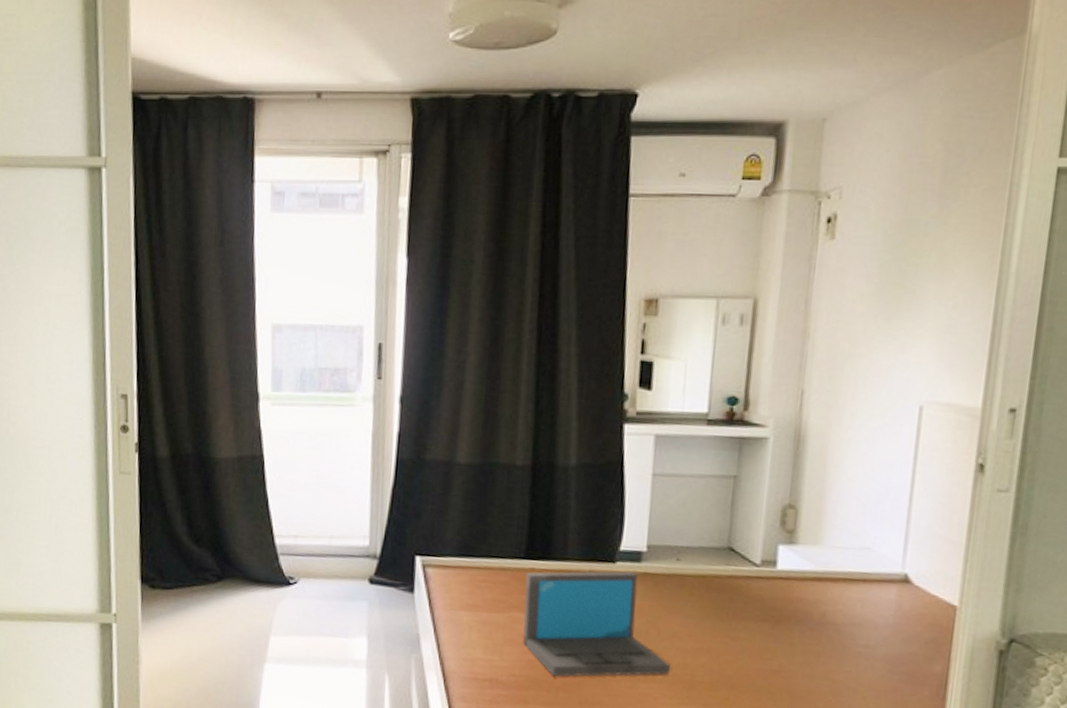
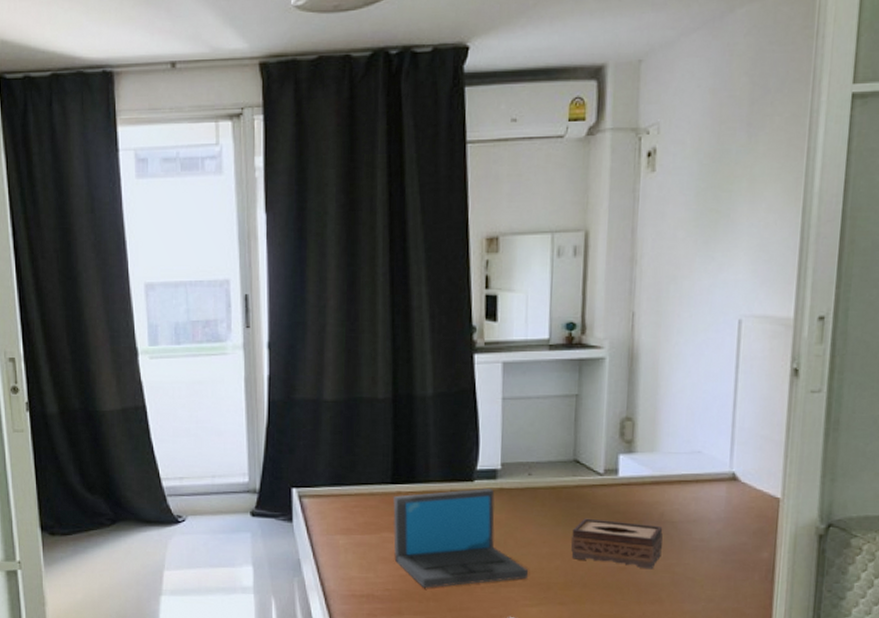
tissue box: none [719,612,824,675] -> present [570,518,664,570]

